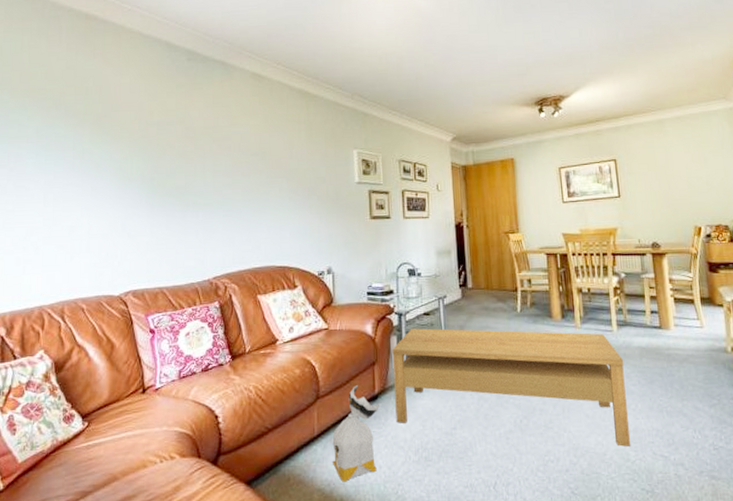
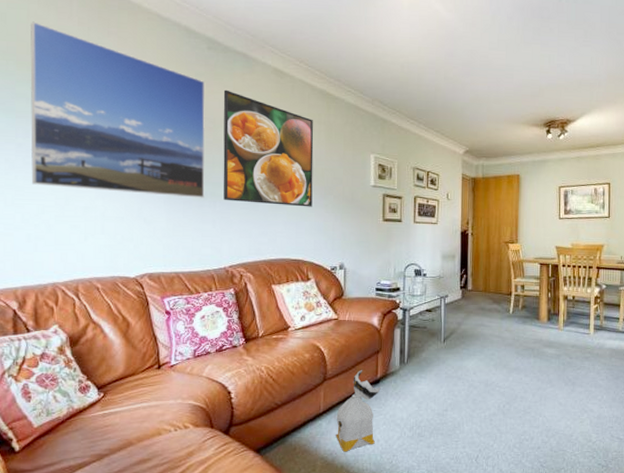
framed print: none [21,51,187,209] -> present [30,21,205,198]
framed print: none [203,98,296,210] -> present [223,89,314,207]
coffee table: present [392,328,630,447] -> none [395,323,596,430]

